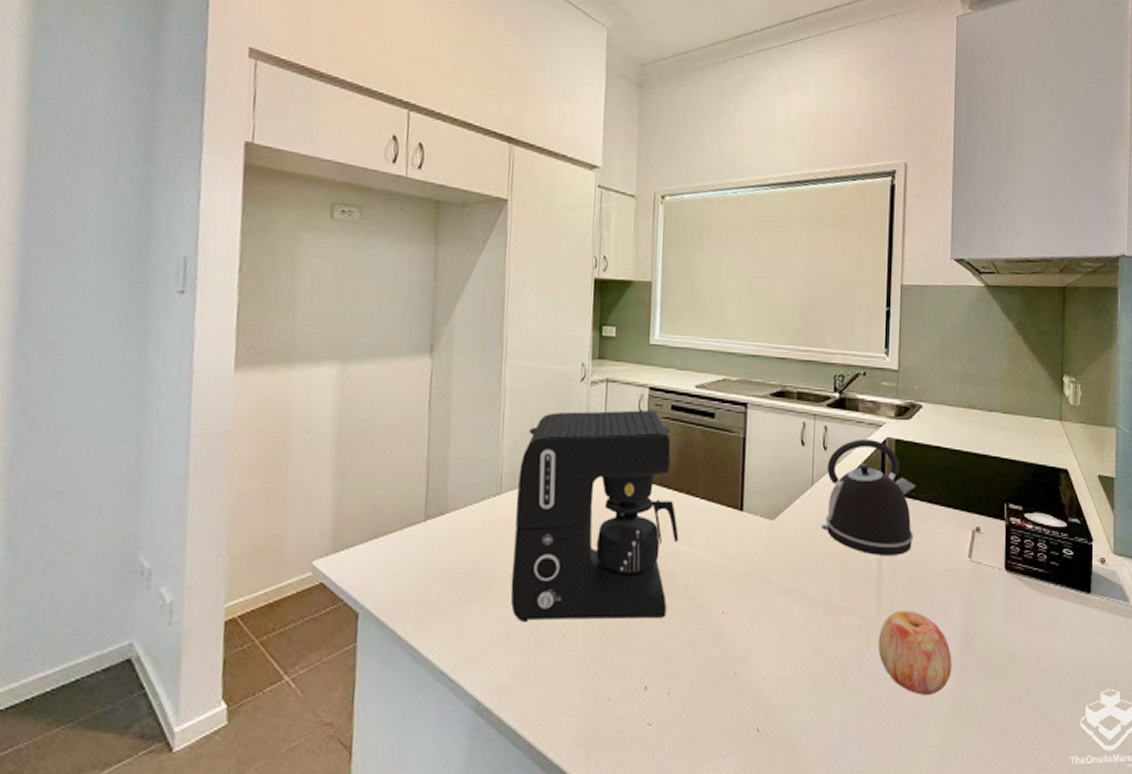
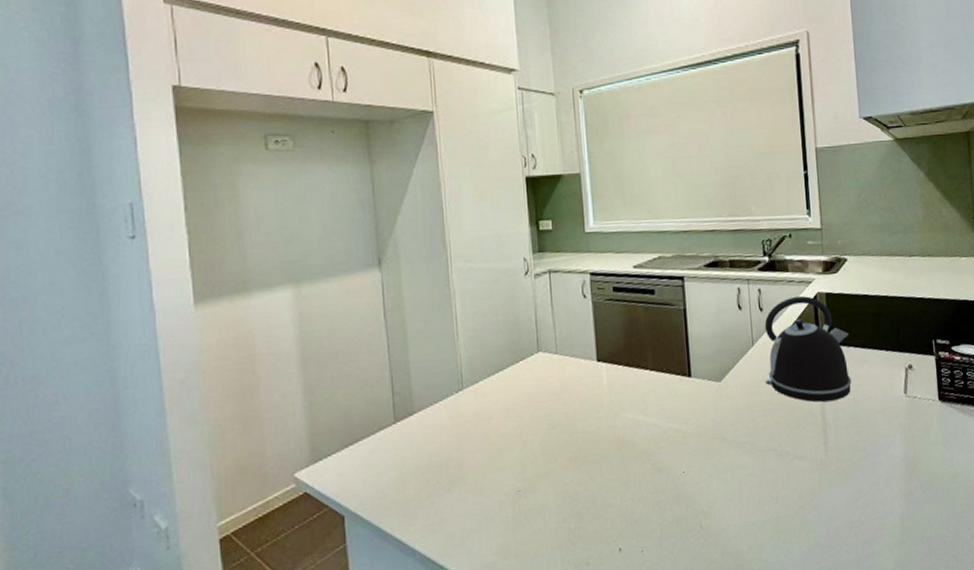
coffee maker: present [510,410,679,623] -> none [477,294,635,505]
apple: present [878,611,952,695] -> none [829,448,900,524]

